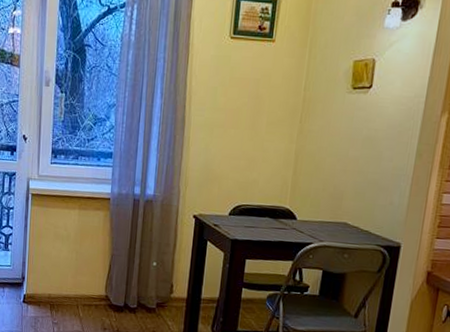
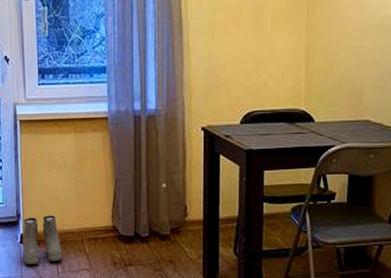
boots: none [24,280,59,323] -> present [22,215,62,266]

